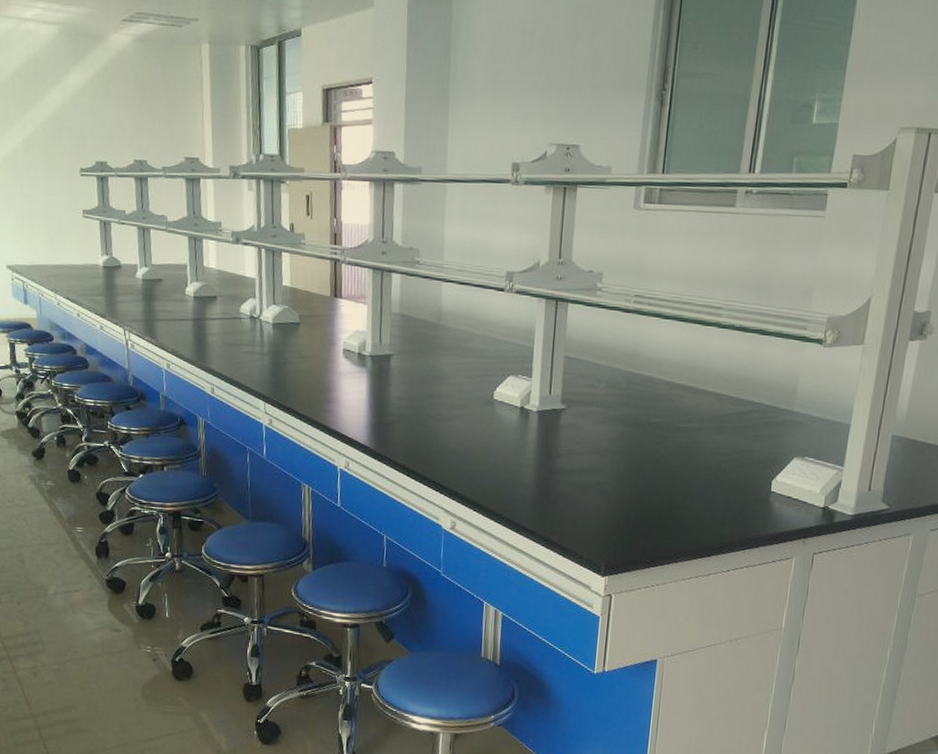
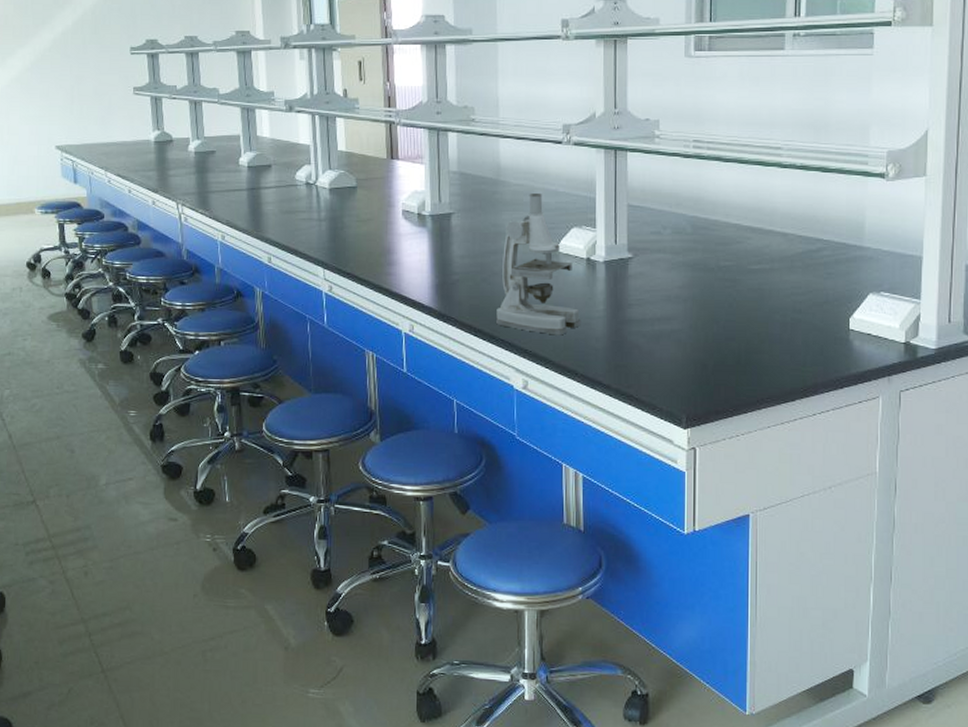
microscope: none [428,340,511,481] -> present [495,194,581,336]

